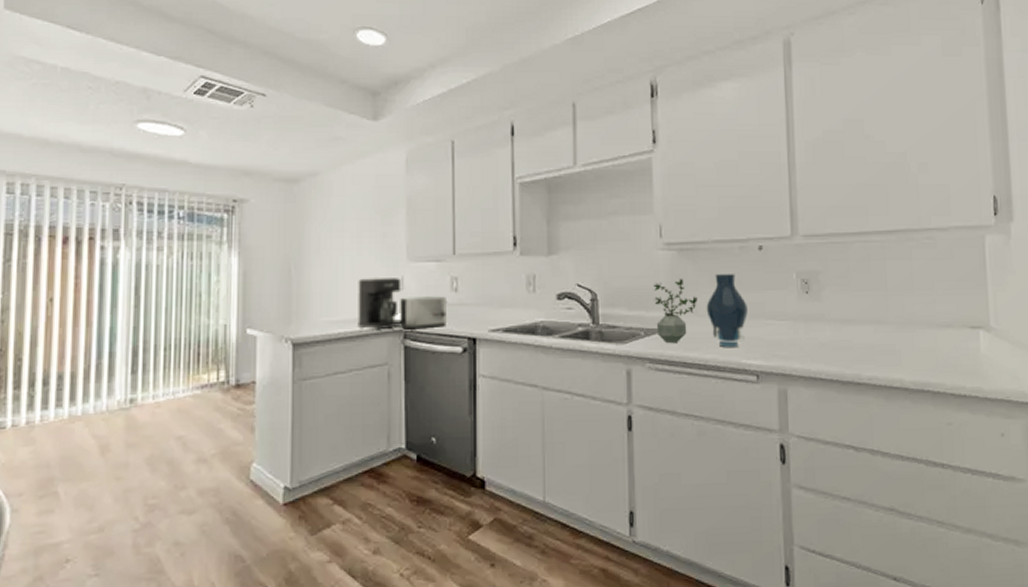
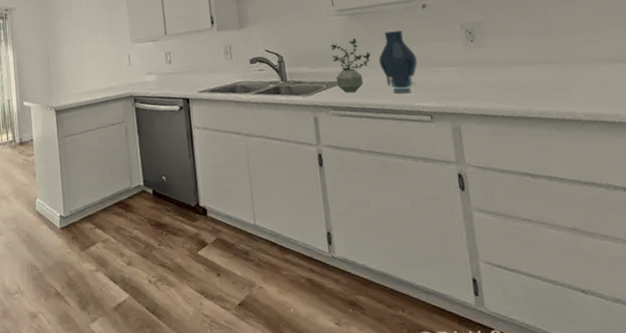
coffee maker: present [358,278,402,329] -> none [97,56,132,97]
toaster: present [400,296,448,330] -> none [129,68,165,95]

